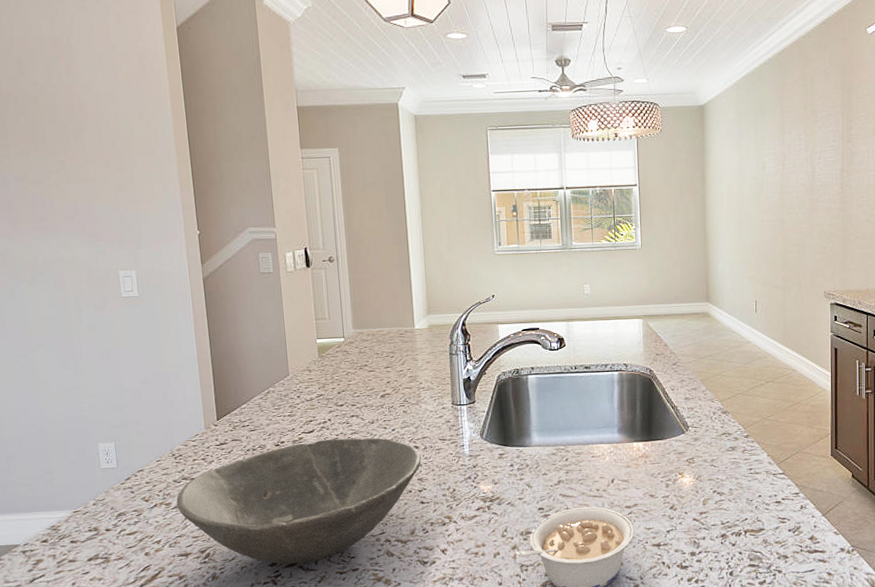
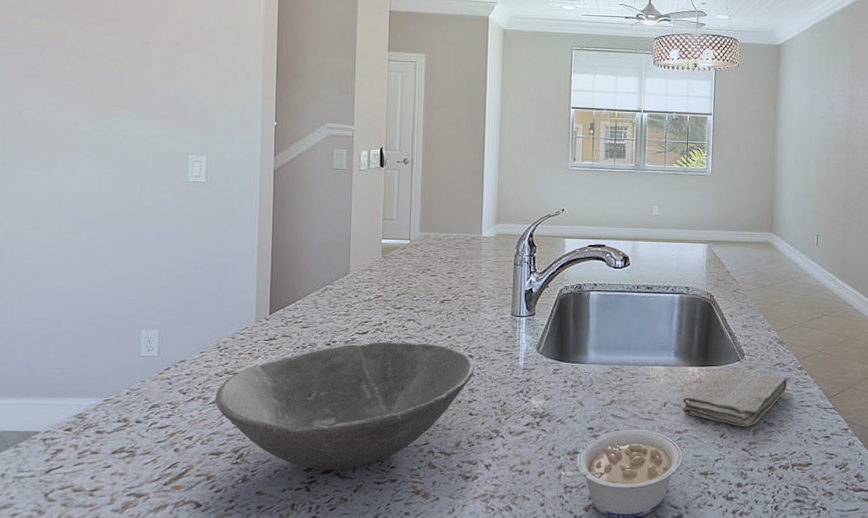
washcloth: none [629,441,735,498] -> present [682,368,788,427]

